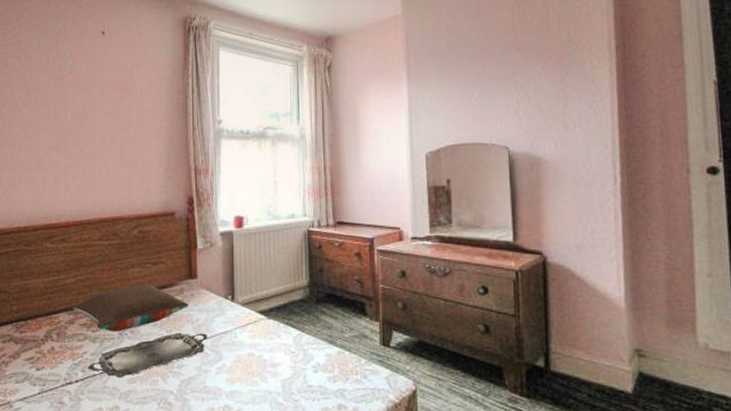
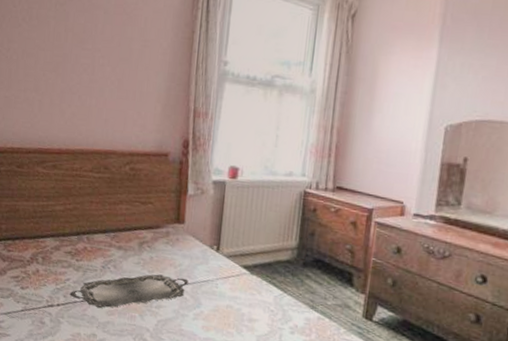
pillow: present [73,284,188,332] -> none [59,221,173,265]

